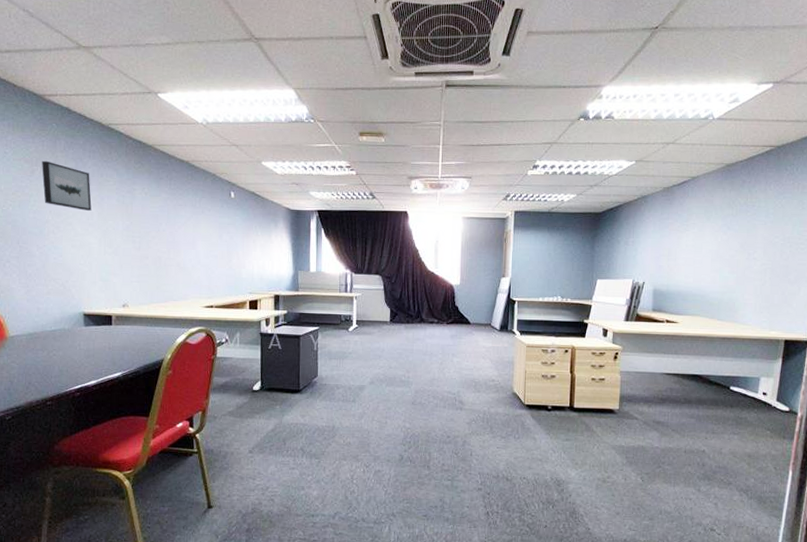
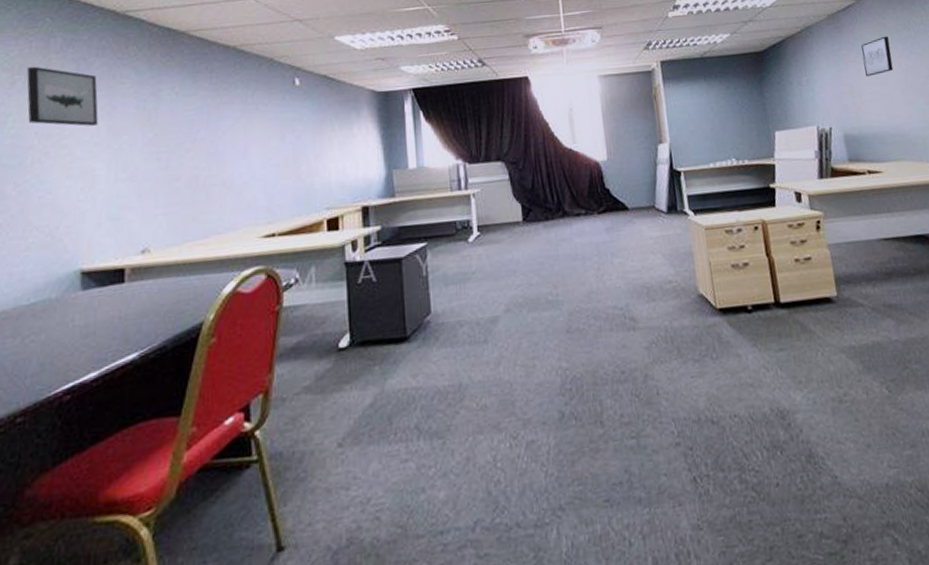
wall art: none [683,211,713,244] -> present [861,36,894,77]

